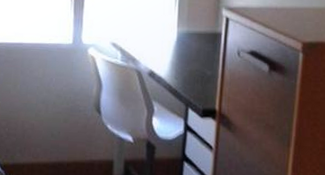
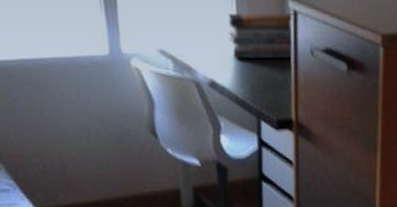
book stack: none [169,17,225,58] -> present [228,12,293,60]

